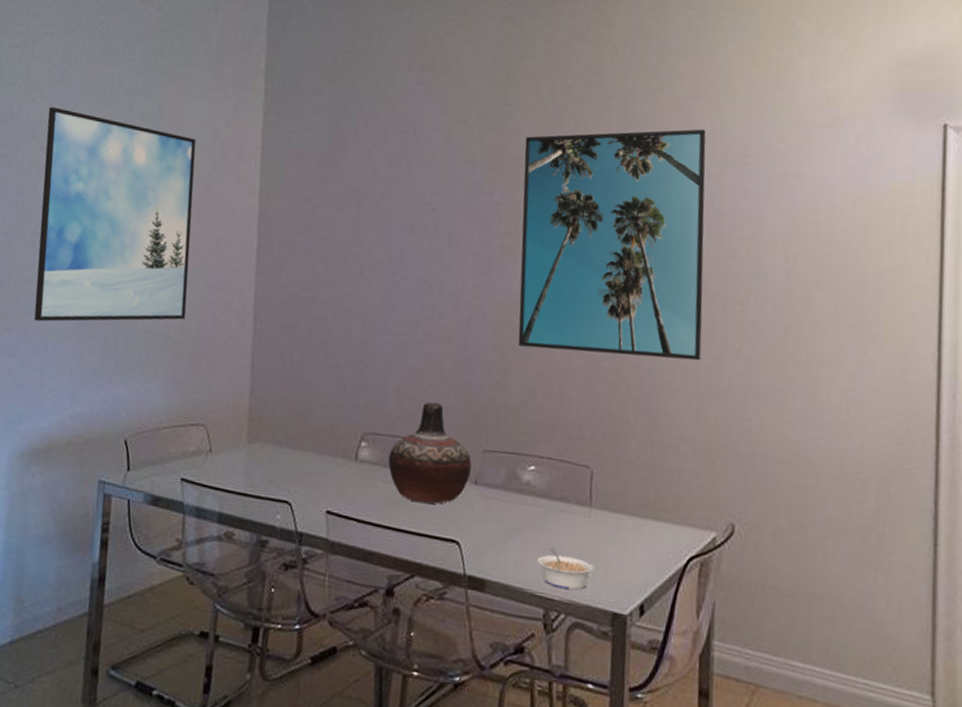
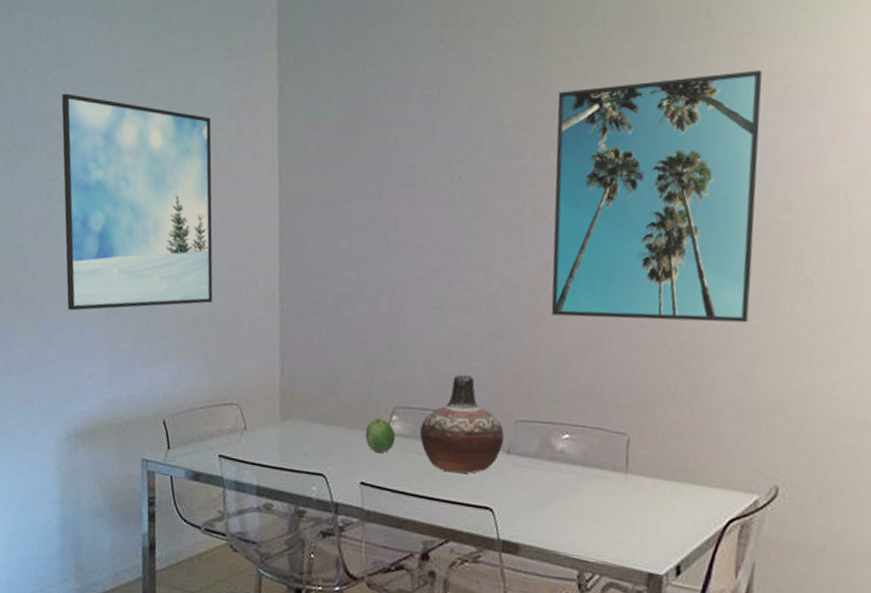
fruit: none [333,443,364,480] -> present [365,417,395,453]
legume: present [536,546,595,591] -> none [570,512,630,553]

